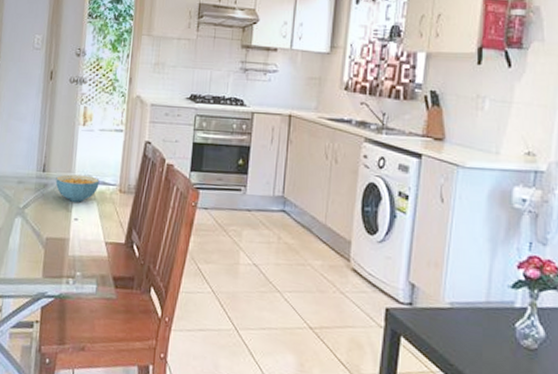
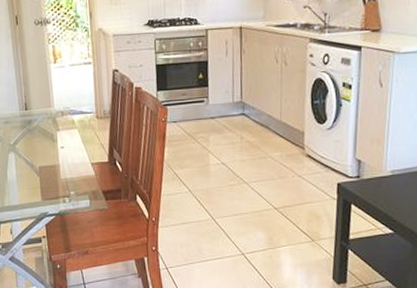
cereal bowl: present [55,174,100,203] -> none [38,108,78,133]

